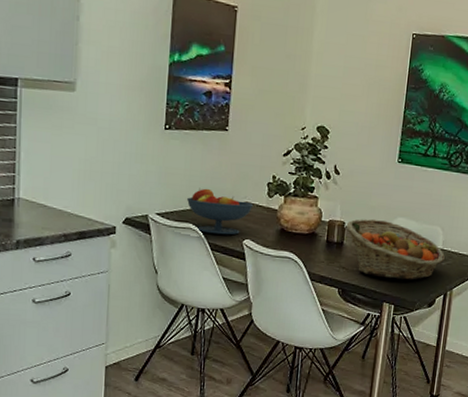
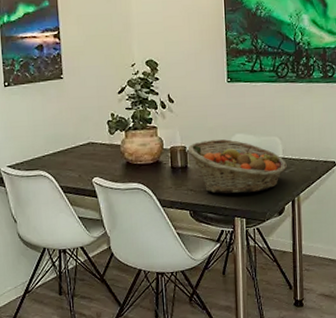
fruit bowl: present [186,187,254,235] -> none [33,135,98,178]

